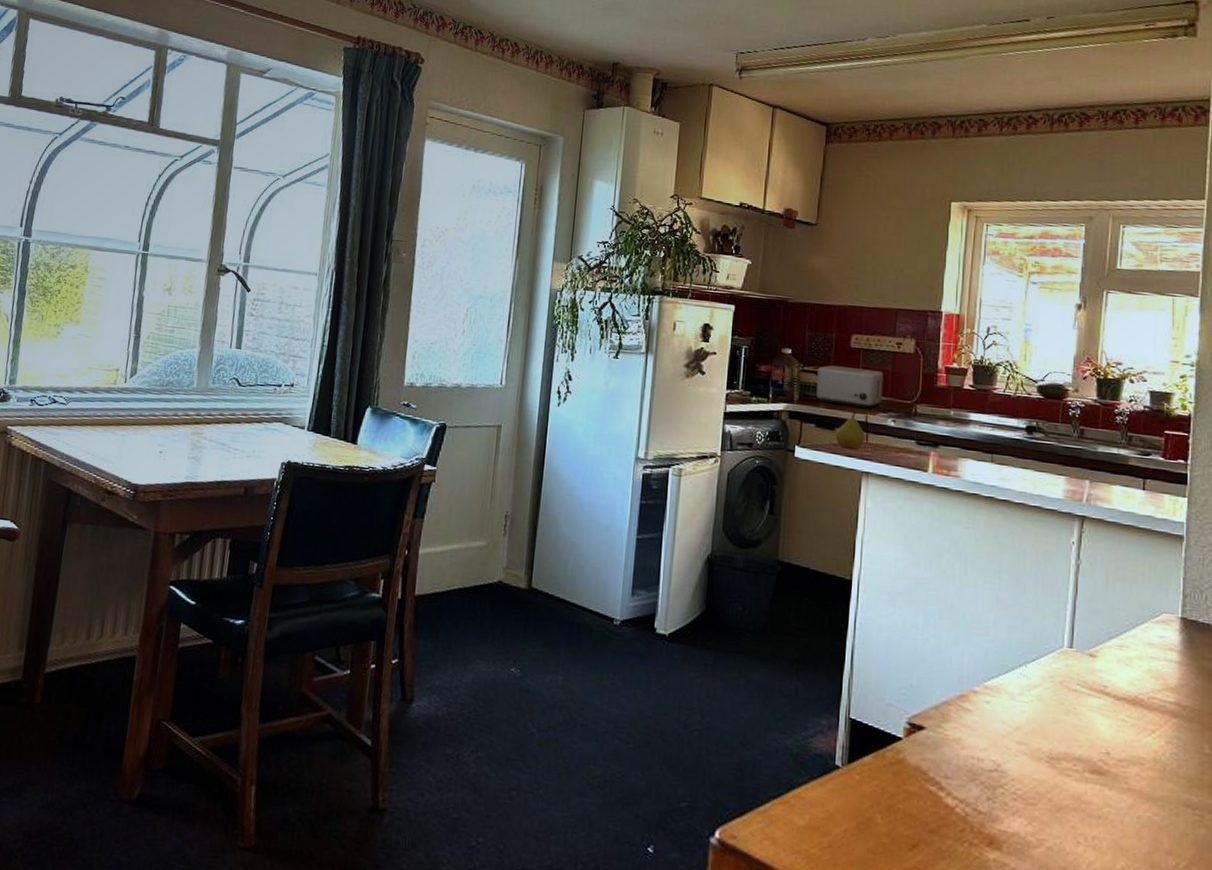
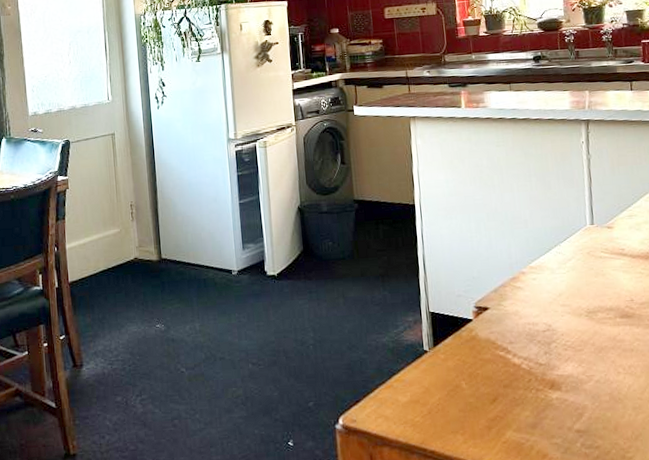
toaster: present [816,365,884,409] -> none [362,33,417,68]
fruit: present [835,410,865,451] -> none [384,69,408,102]

